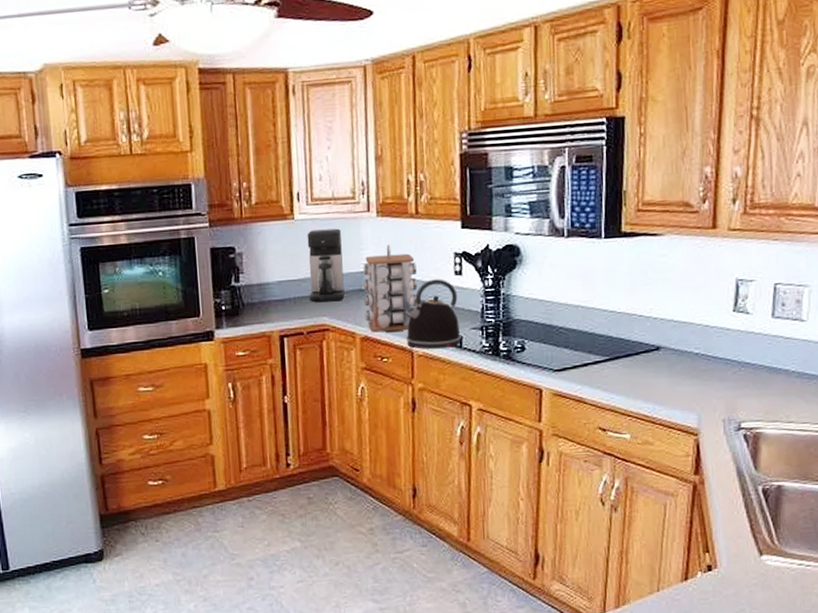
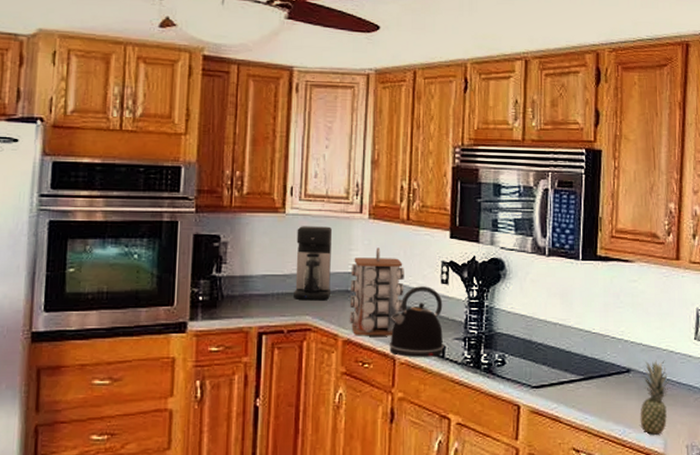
fruit: none [671,335,705,411] -> present [640,360,671,435]

